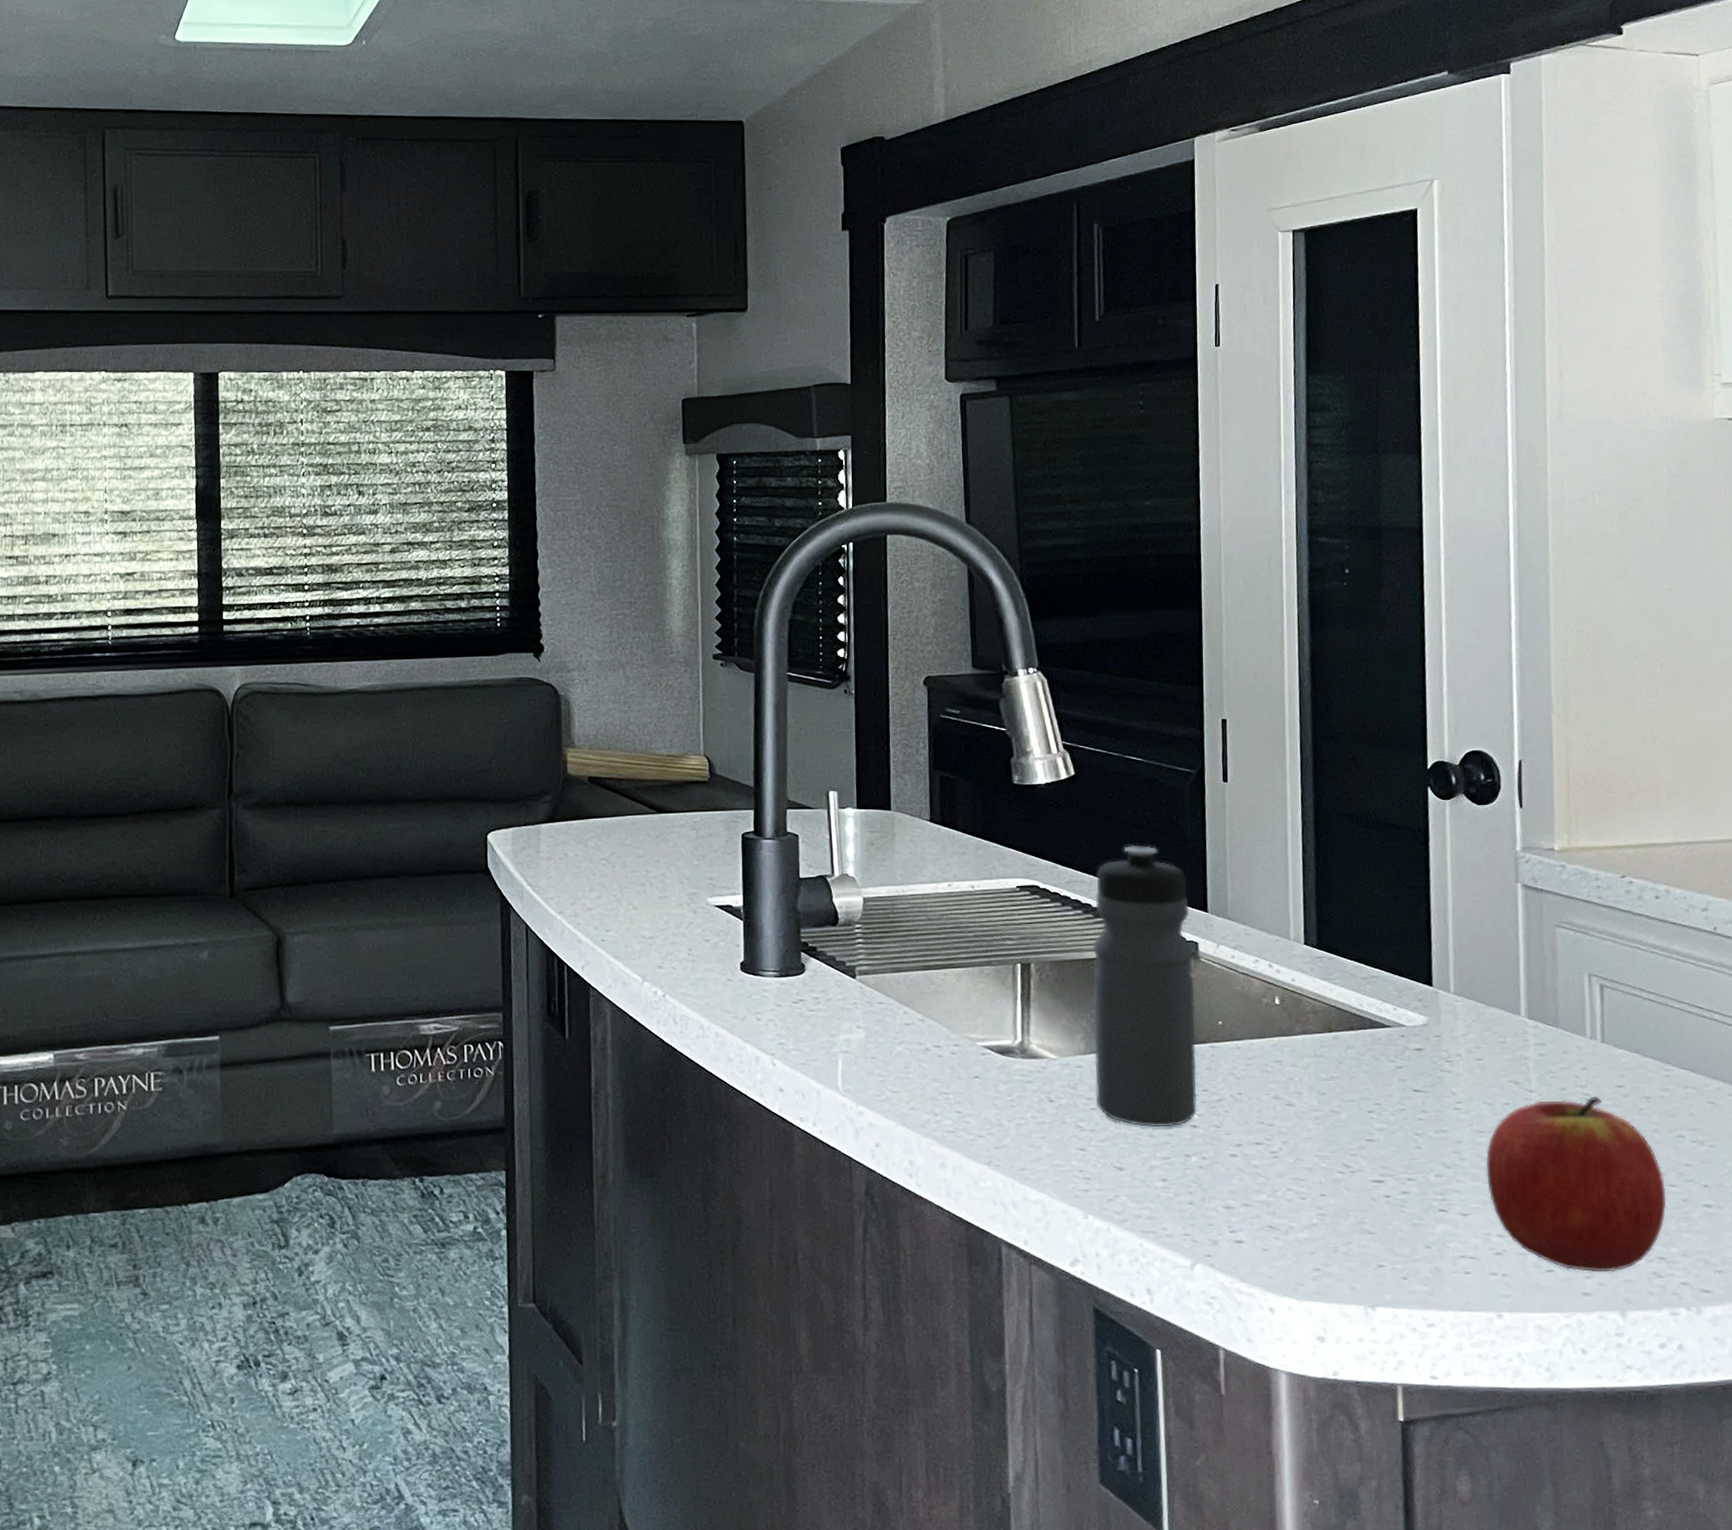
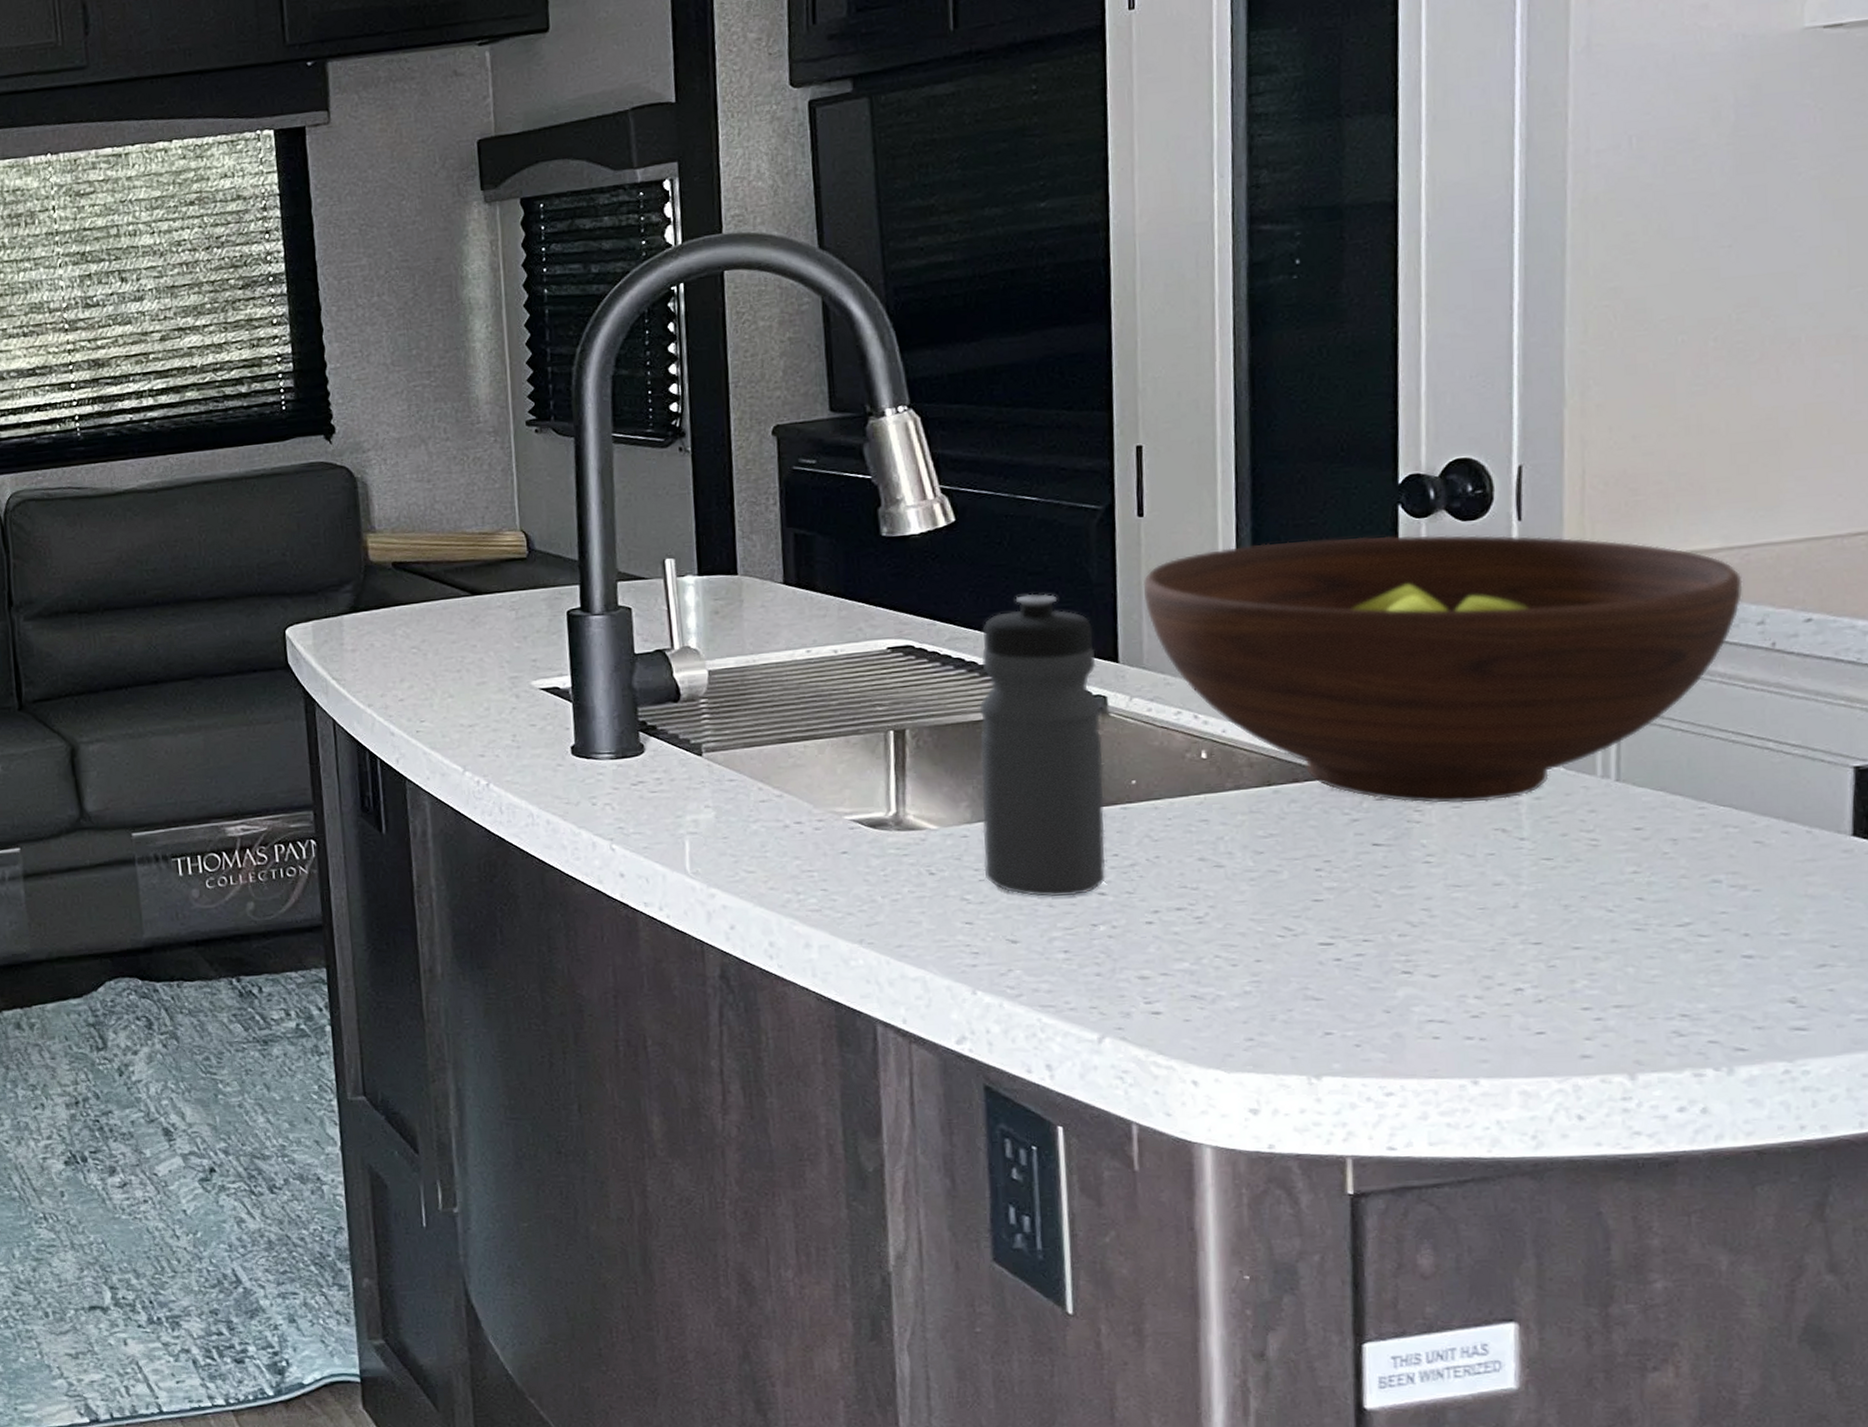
fruit bowl: none [1227,812,1690,1056] -> present [1143,535,1743,803]
apple: present [1485,1097,1667,1273] -> none [1462,842,1694,1033]

